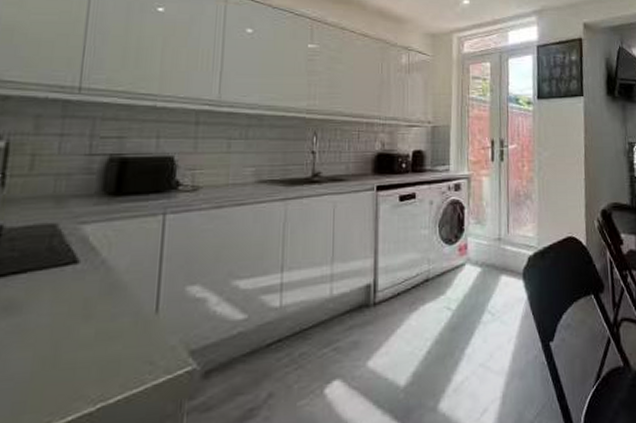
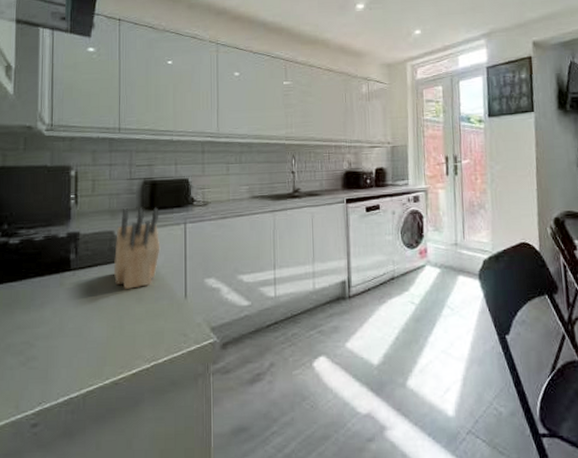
knife block: none [51,192,128,305] -> present [113,207,161,290]

